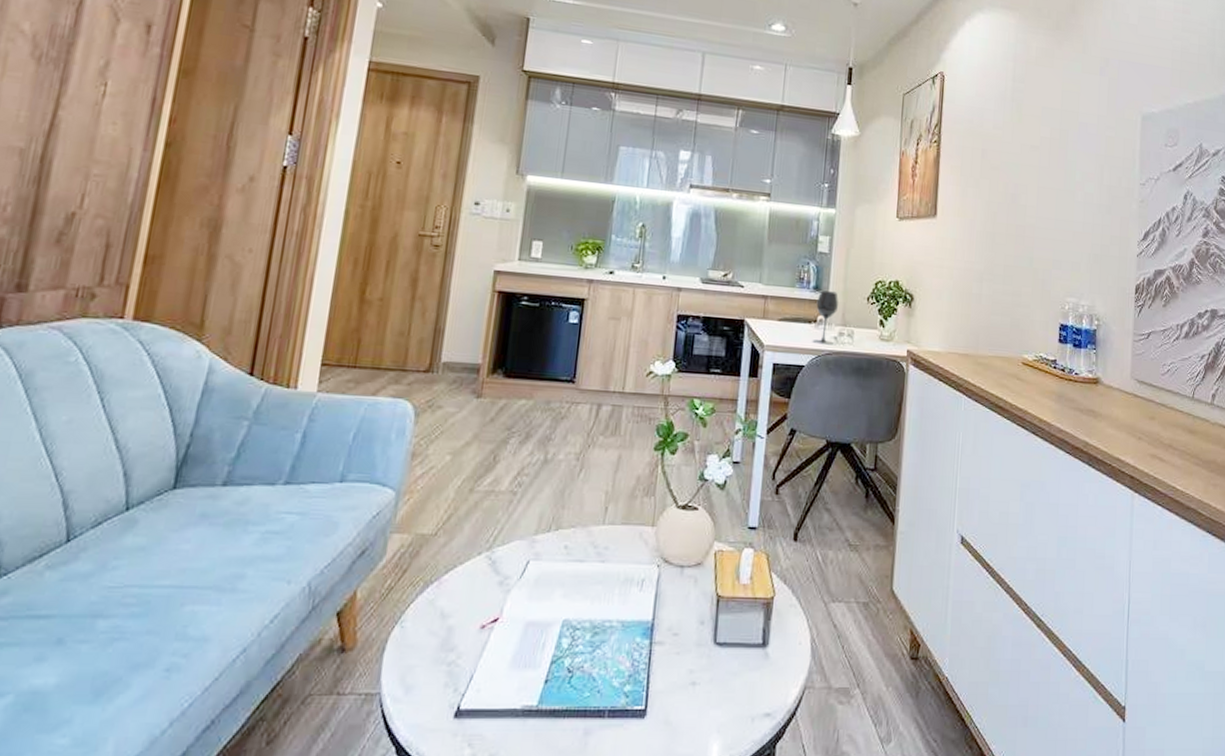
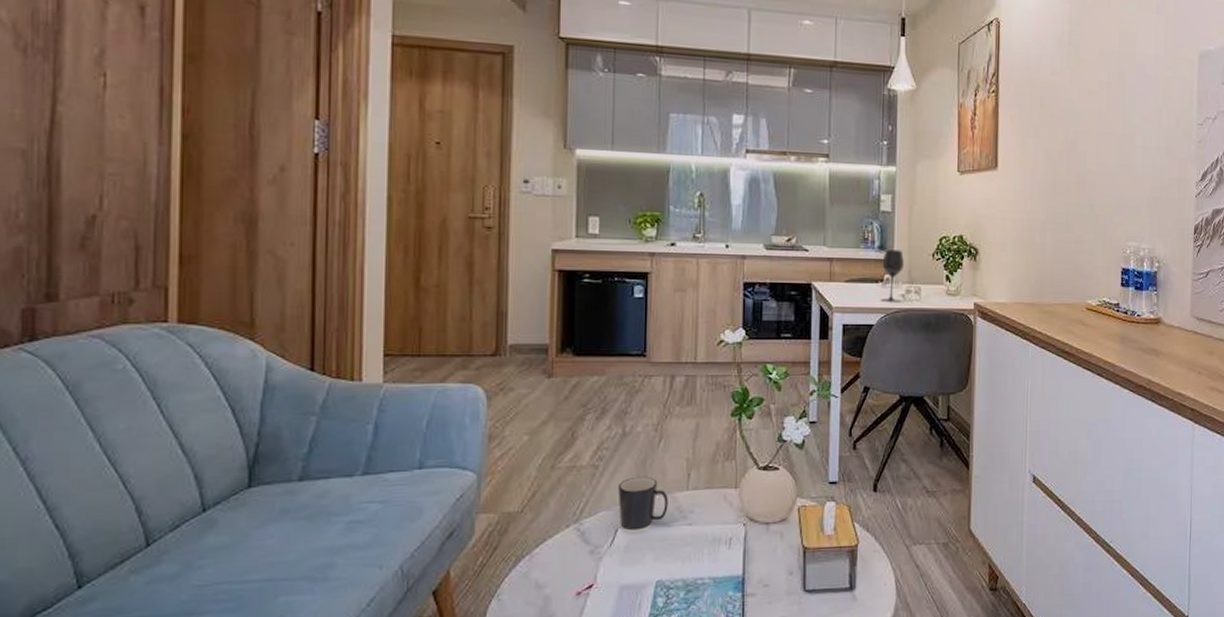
mug: none [531,506,584,567] -> present [617,476,668,534]

